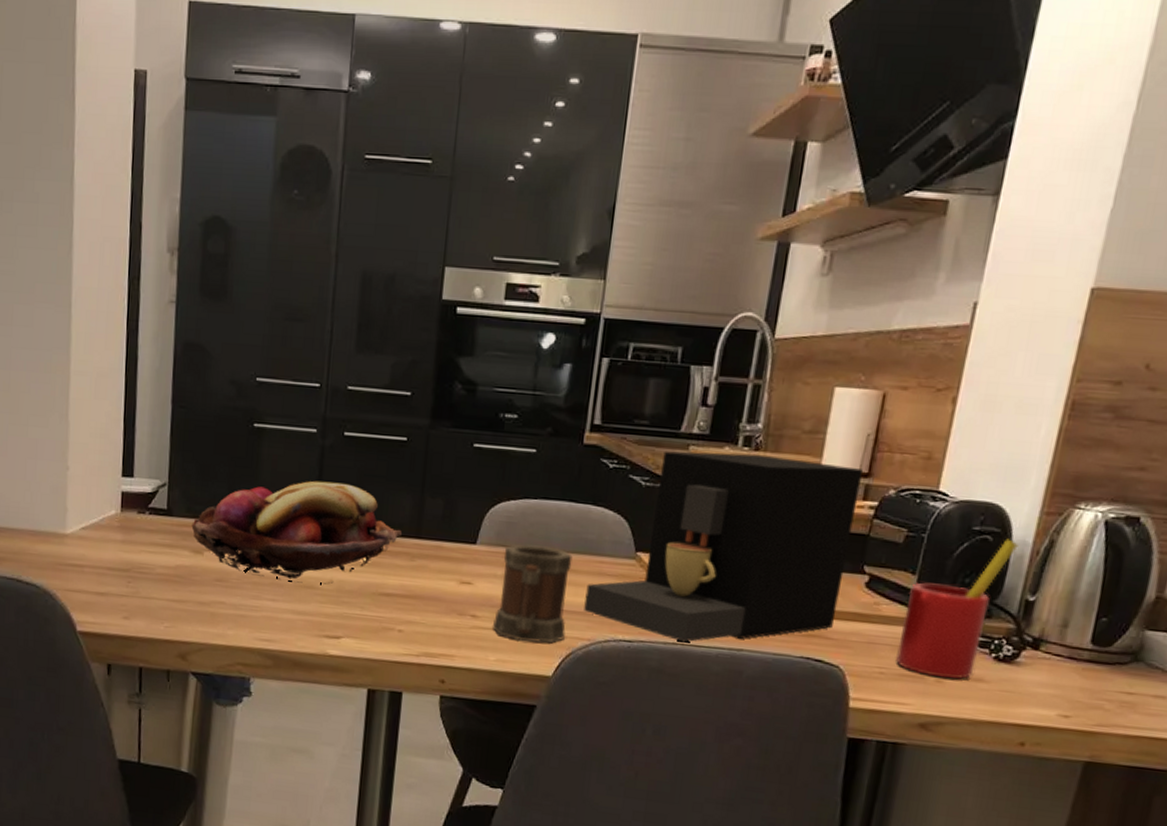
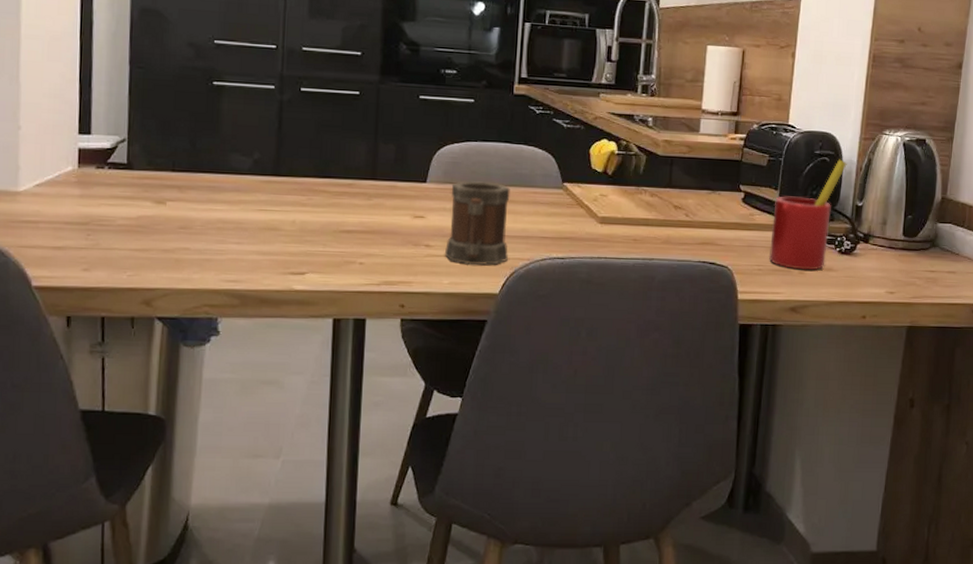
fruit basket: present [191,480,402,584] -> none [153,132,358,226]
coffee maker: present [584,451,863,643] -> none [522,98,733,256]

